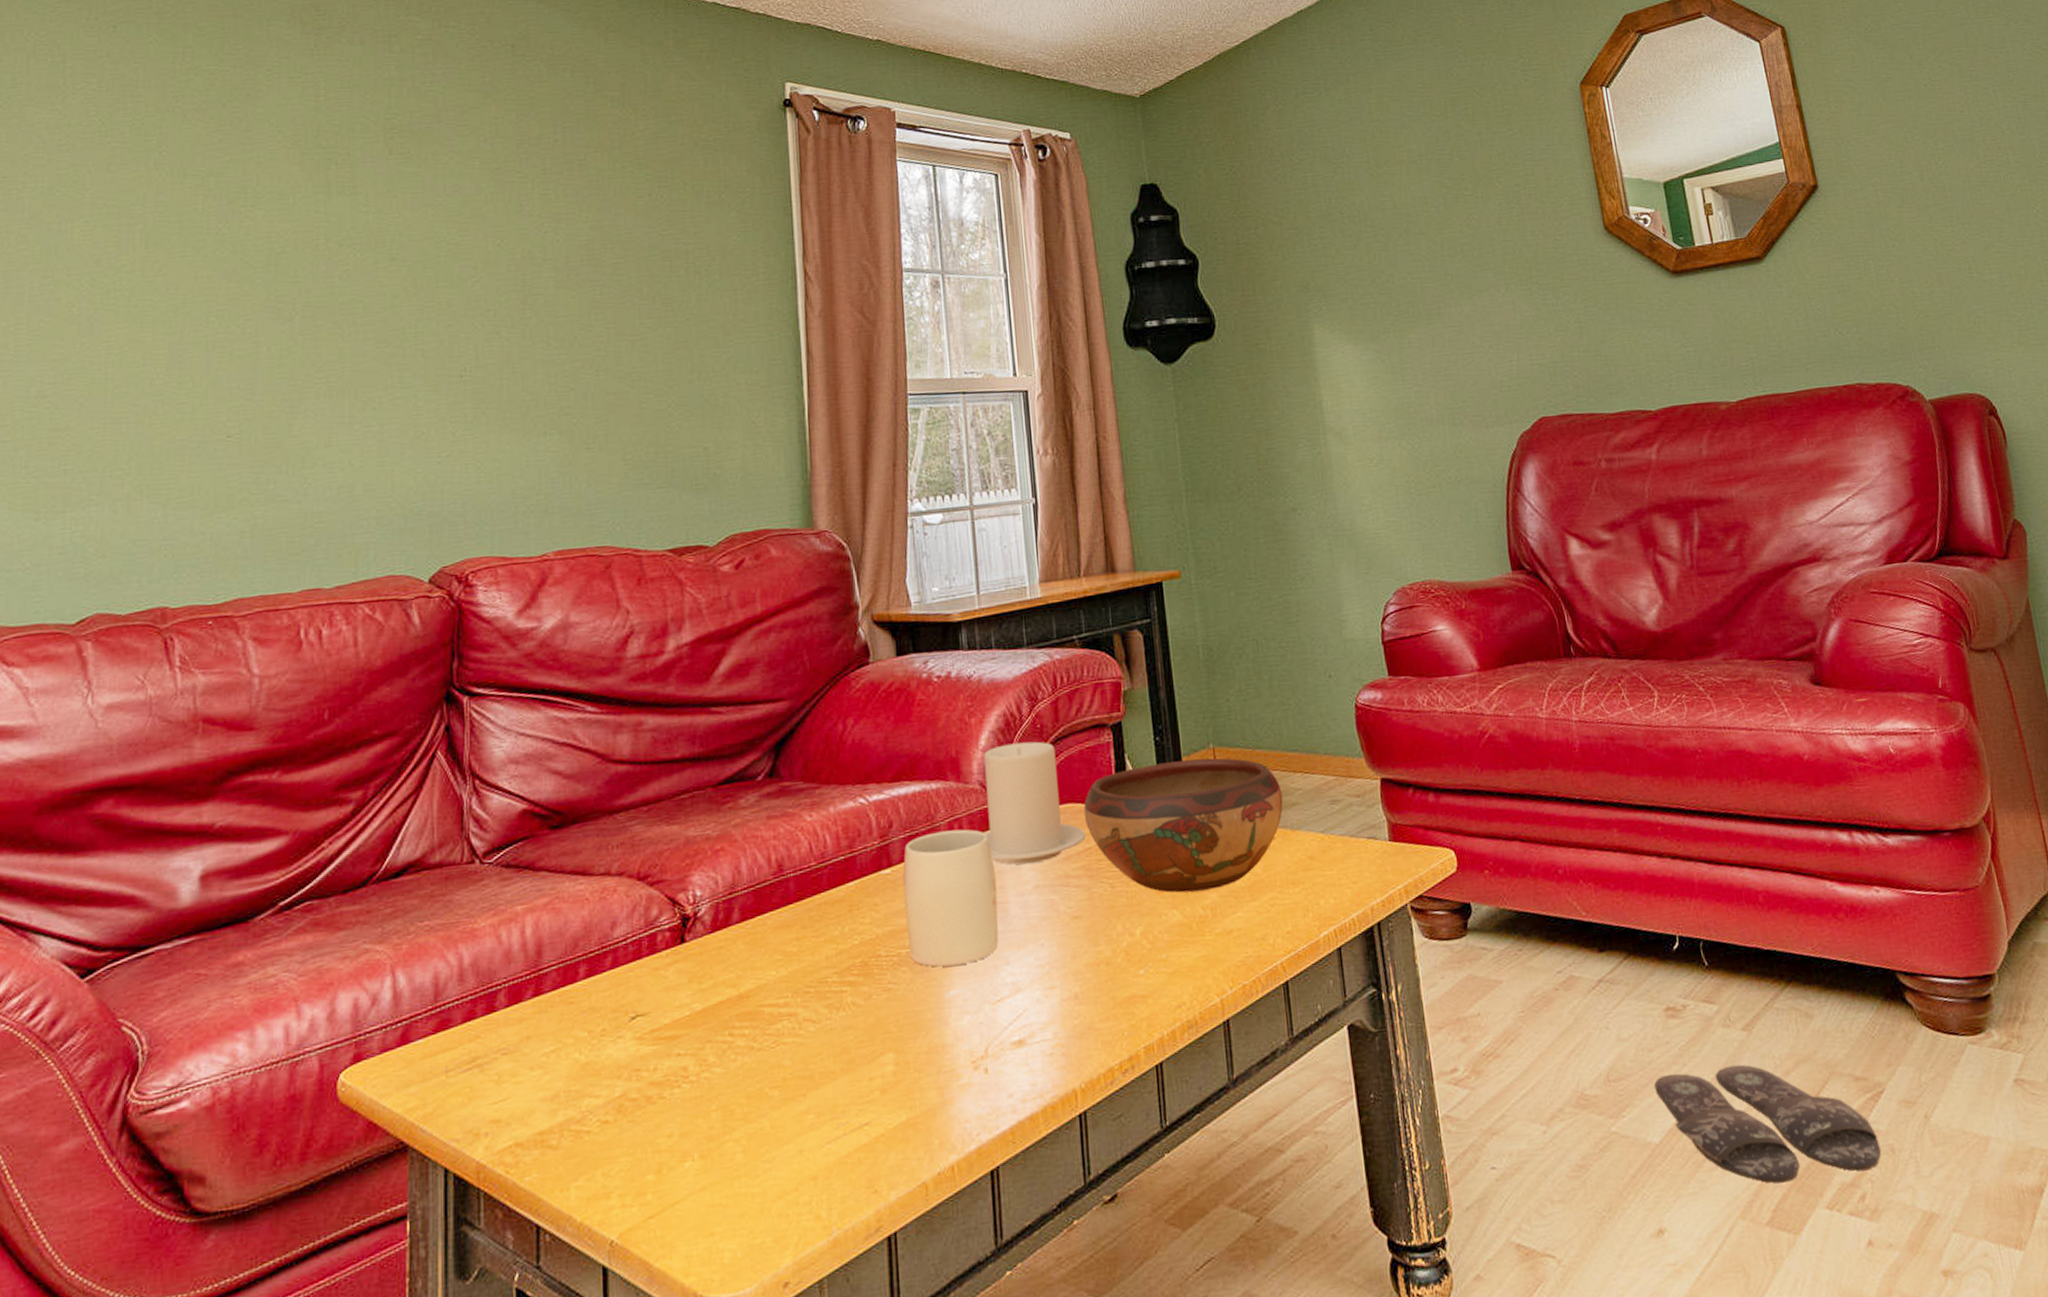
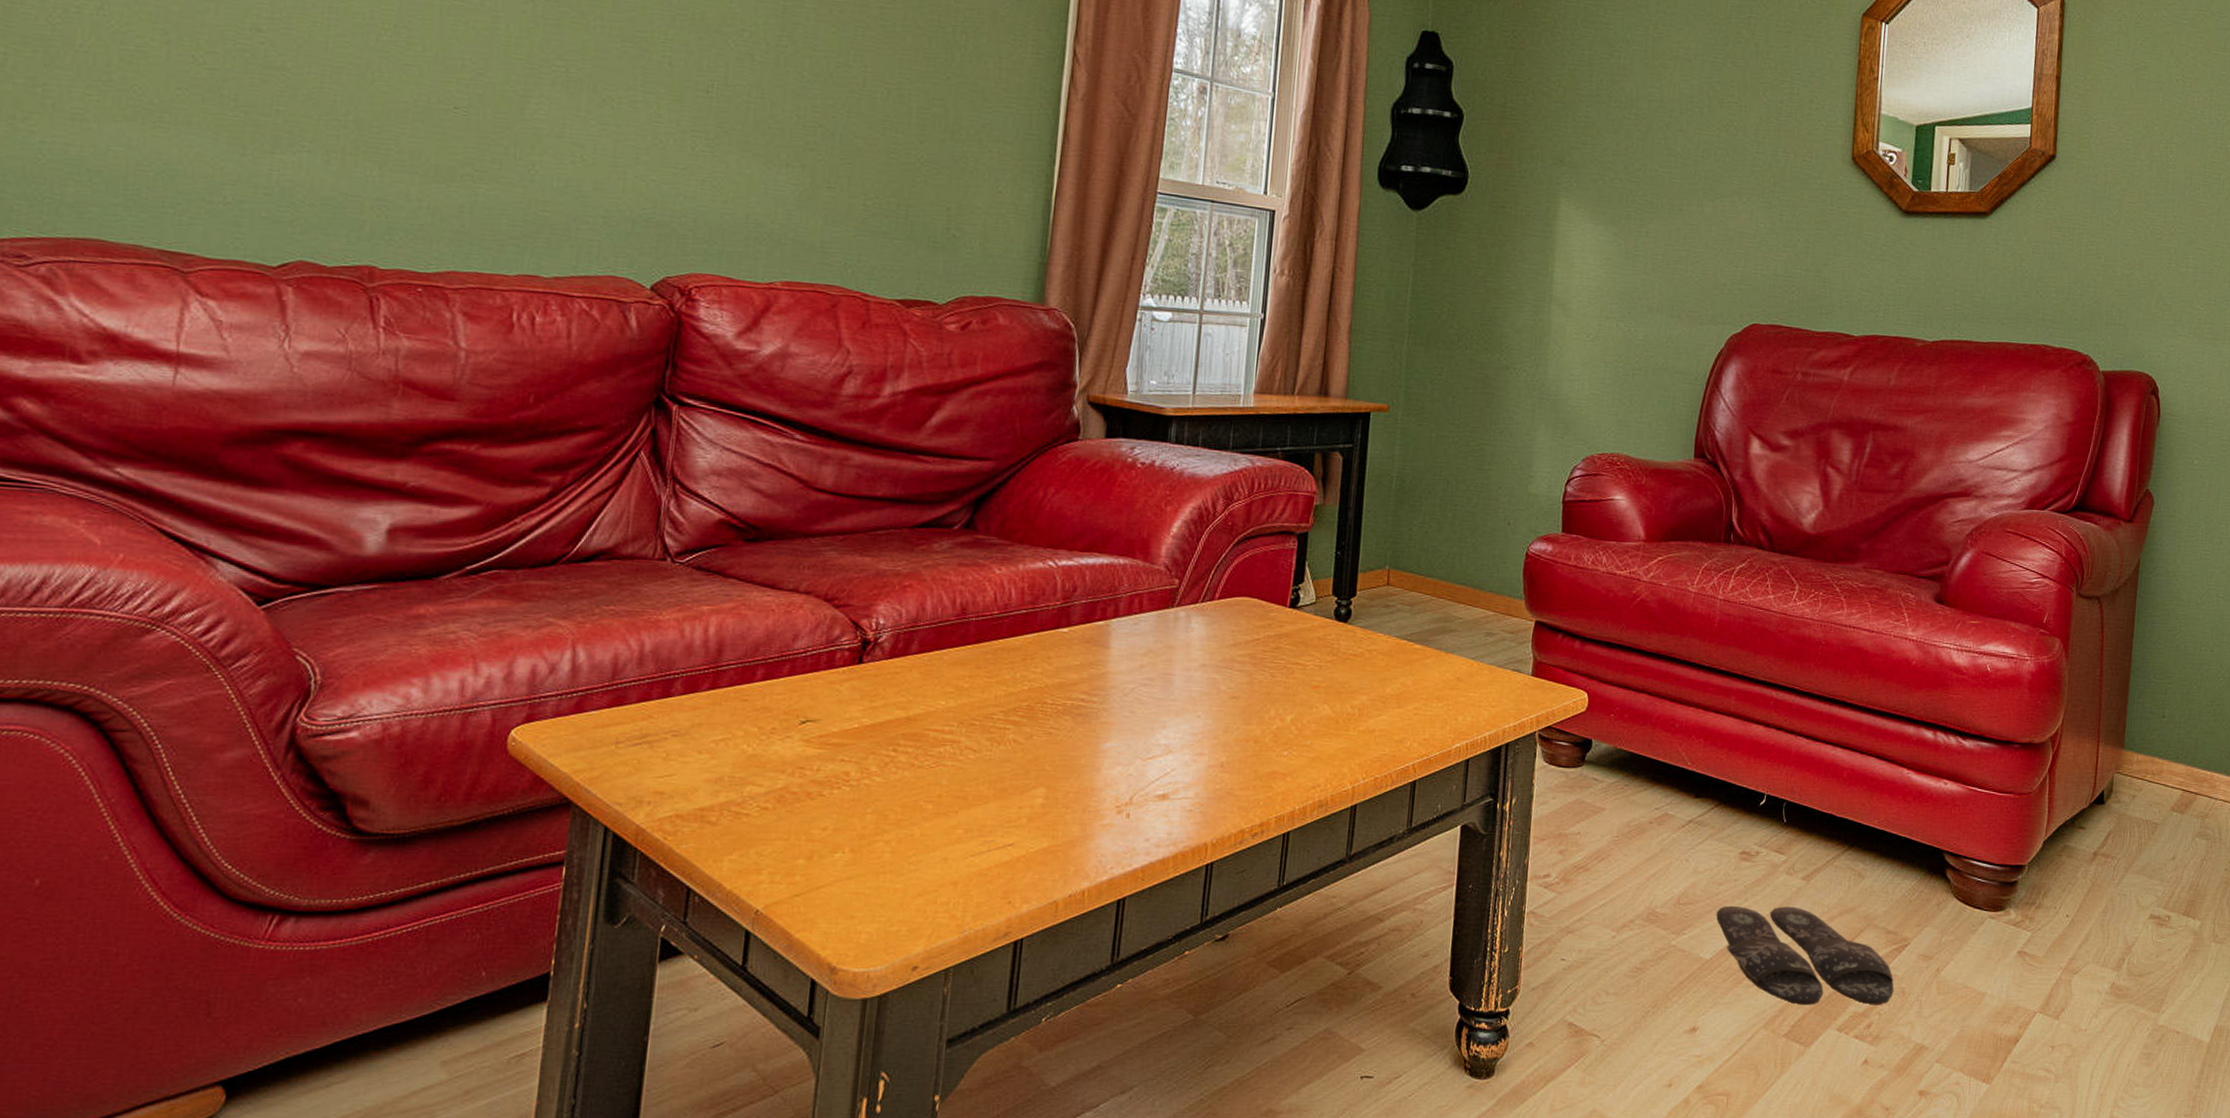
mug: present [903,829,999,967] -> none [1074,602,1167,722]
candle: present [984,741,1086,865] -> none [1162,535,1256,645]
decorative bowl: present [1083,758,1284,893] -> none [1257,575,1444,692]

